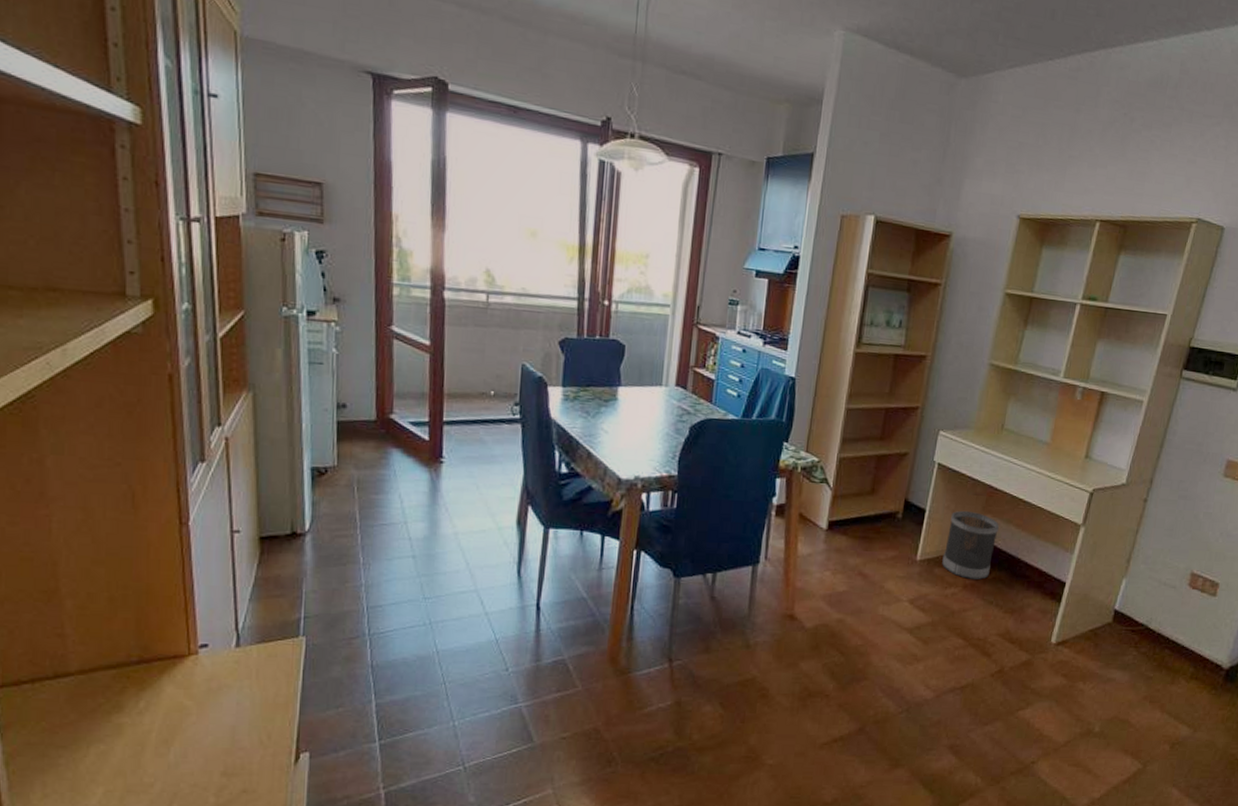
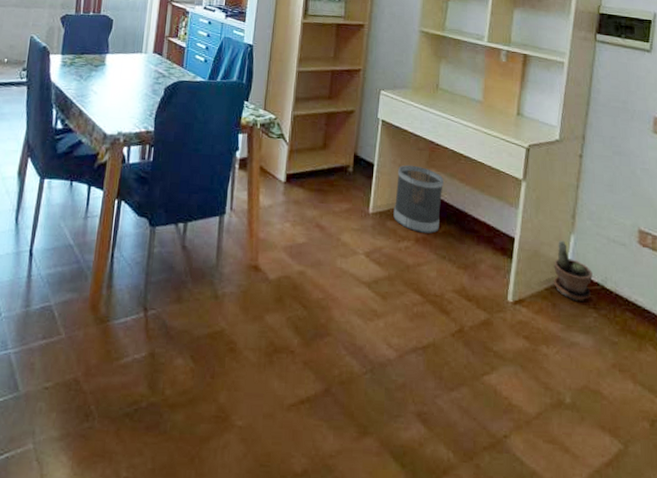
potted plant: none [1099,584,1139,642] -> present [554,240,593,302]

